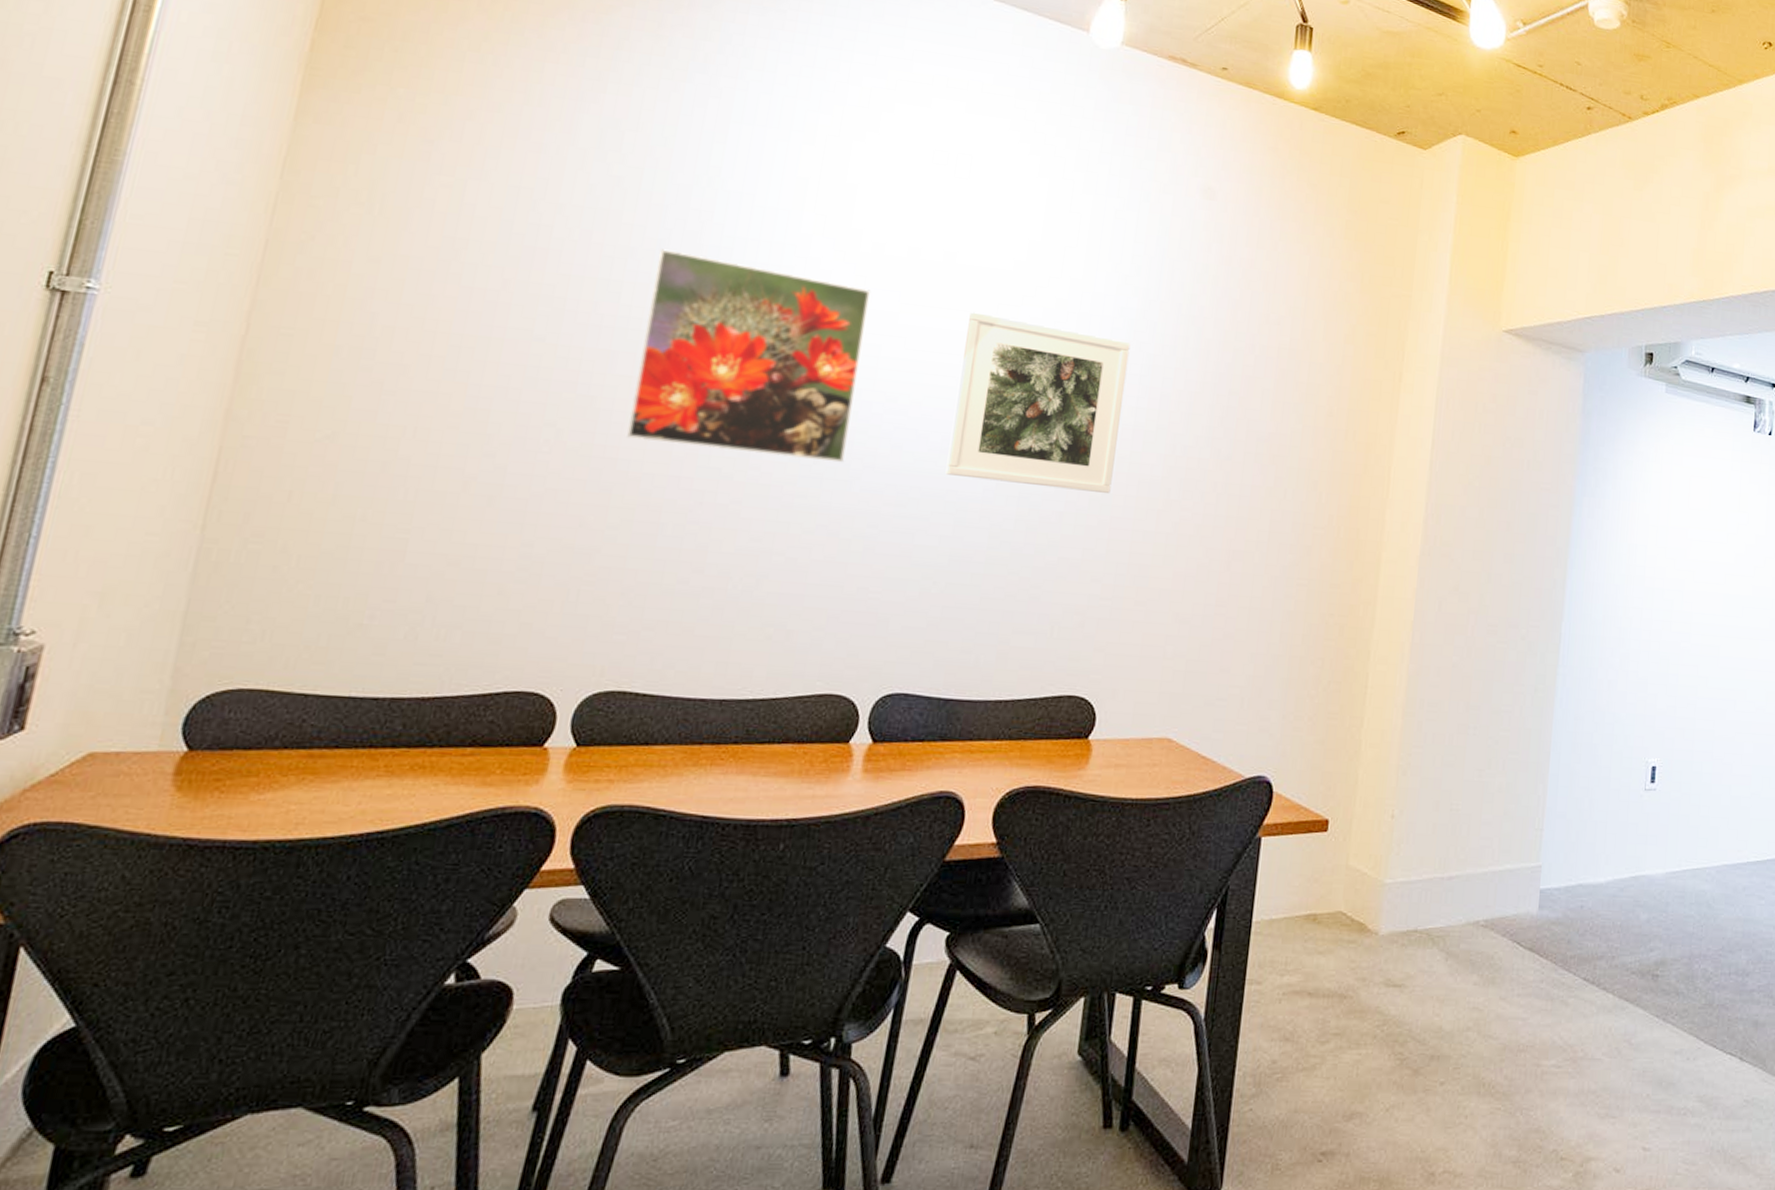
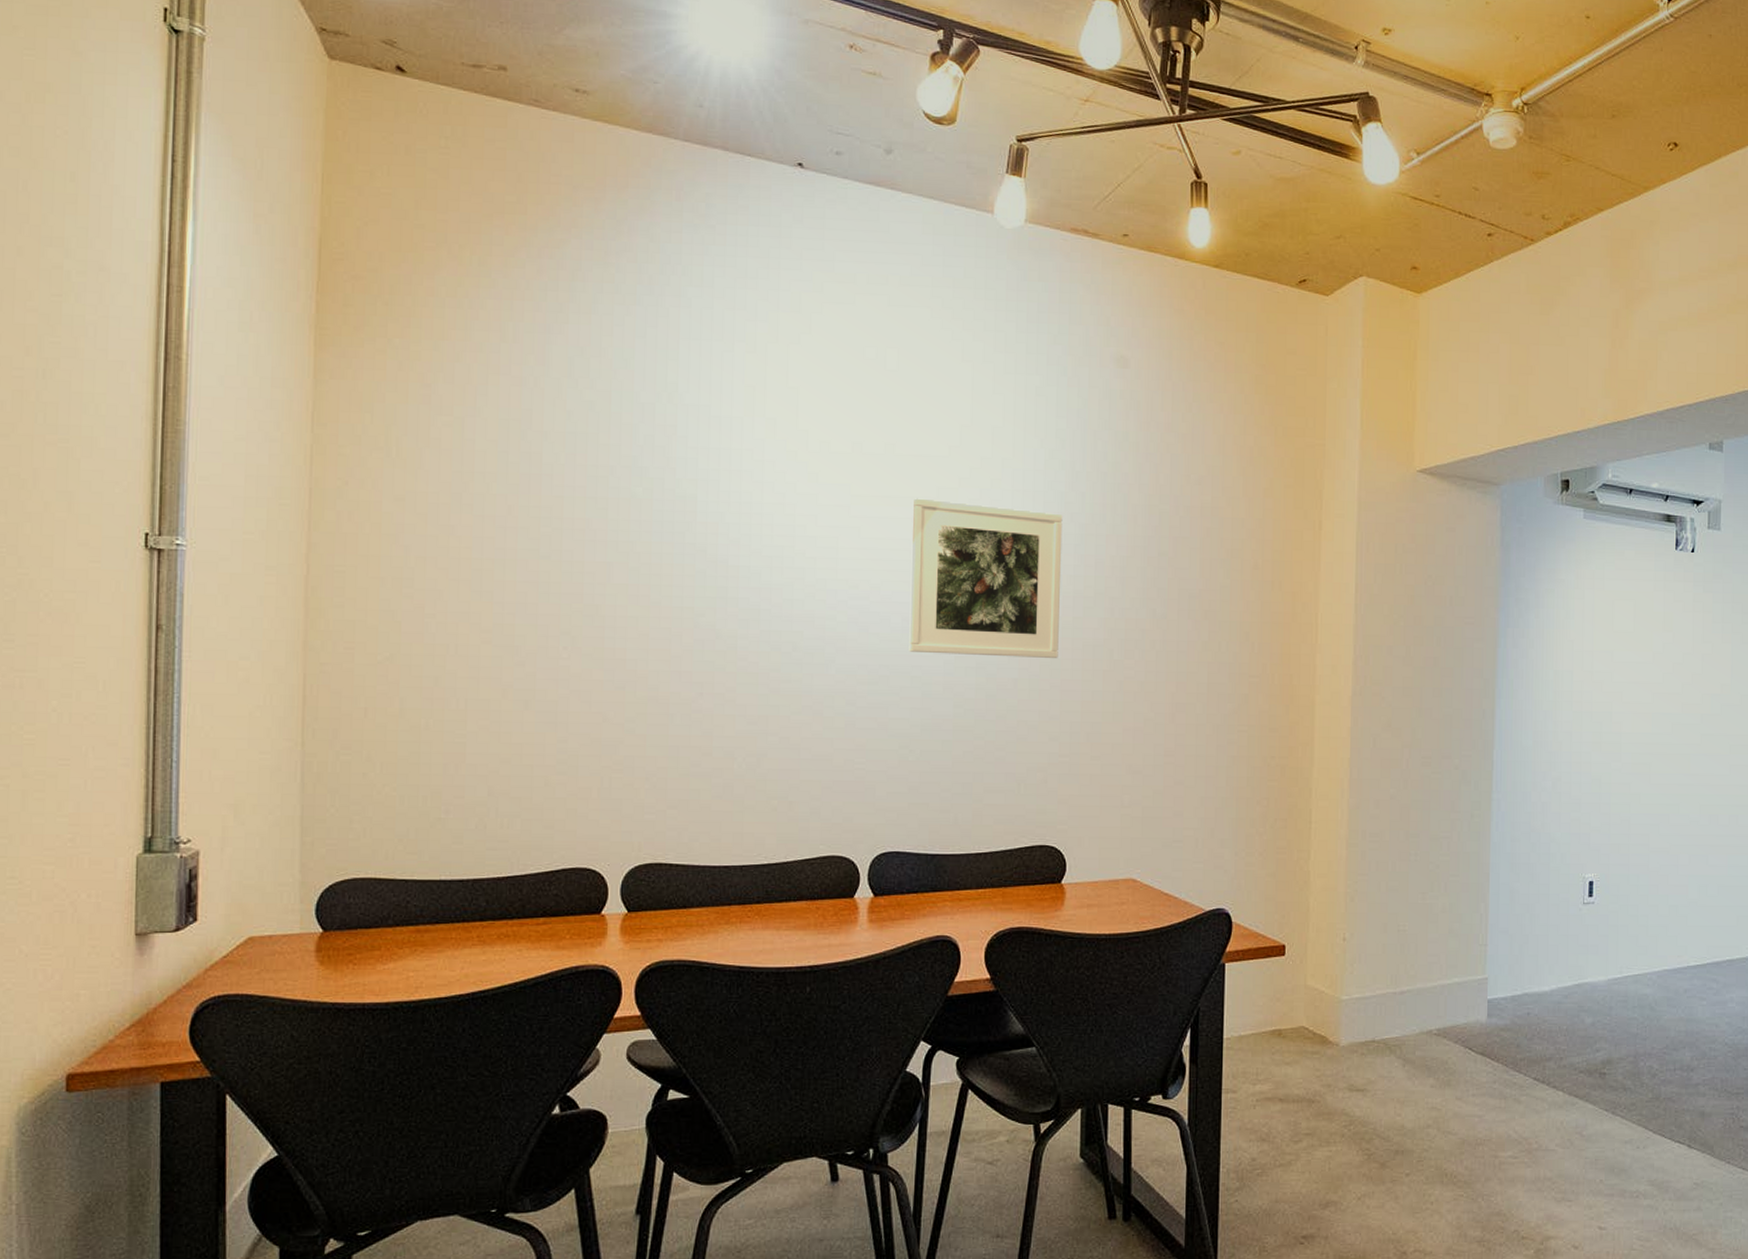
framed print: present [627,249,871,463] -> none [630,465,824,648]

